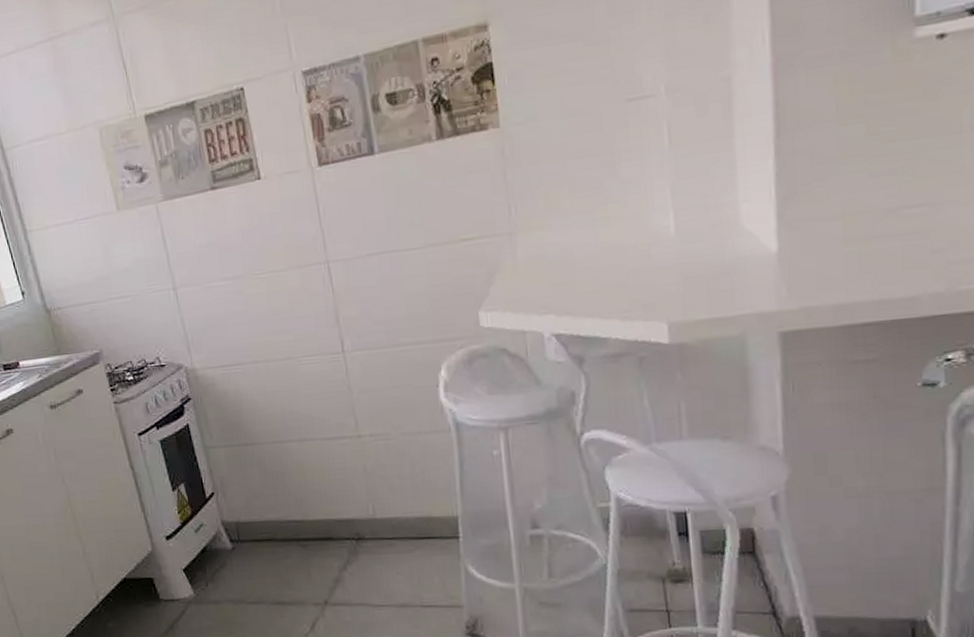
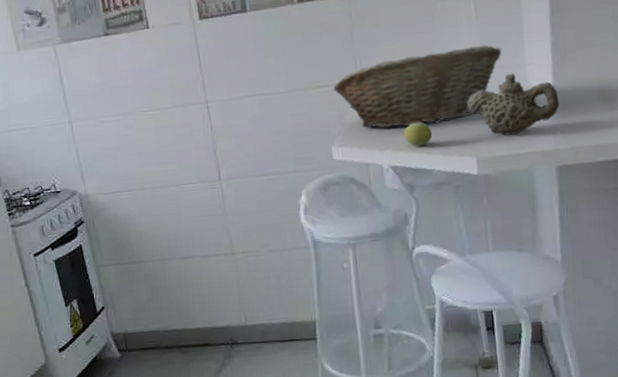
fruit basket: none [481,179,704,288] -> present [333,44,501,128]
fruit: none [570,279,609,310] -> present [403,121,433,146]
teapot: none [655,215,786,294] -> present [466,74,560,136]

